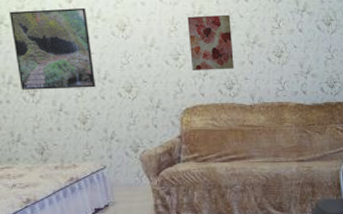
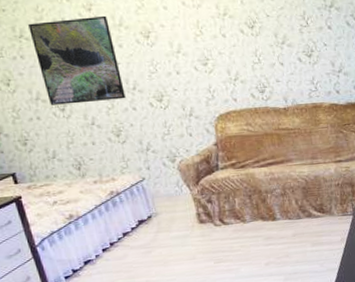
wall art: present [187,14,234,70] -> none [212,15,265,75]

